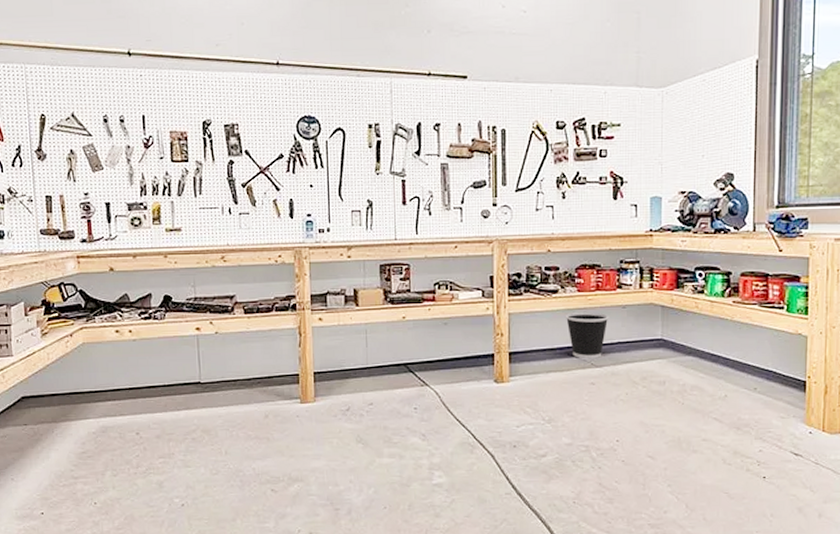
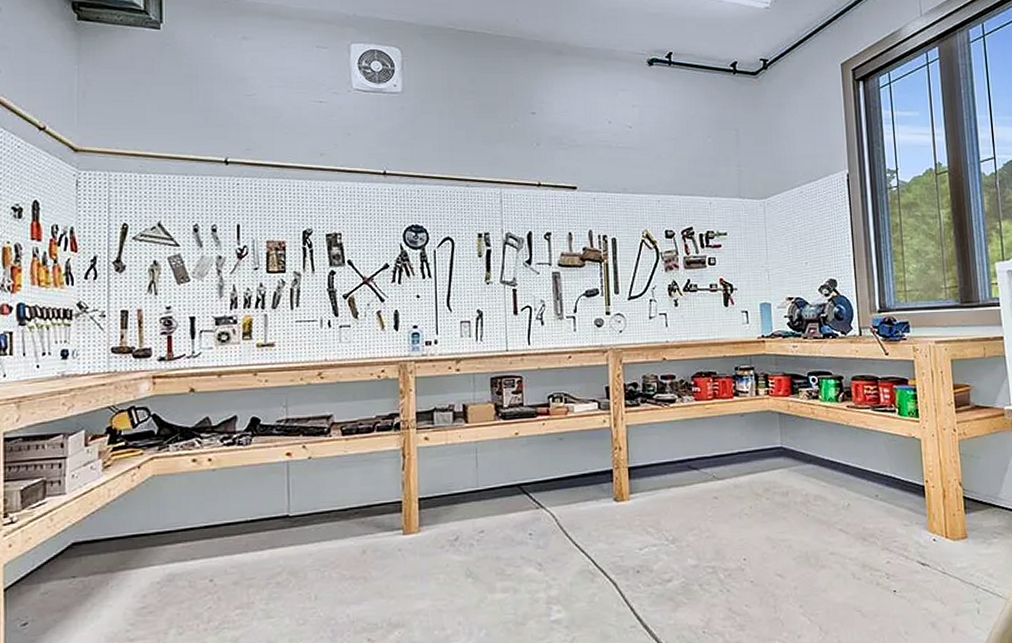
wastebasket: present [565,312,609,359] -> none [683,421,728,472]

